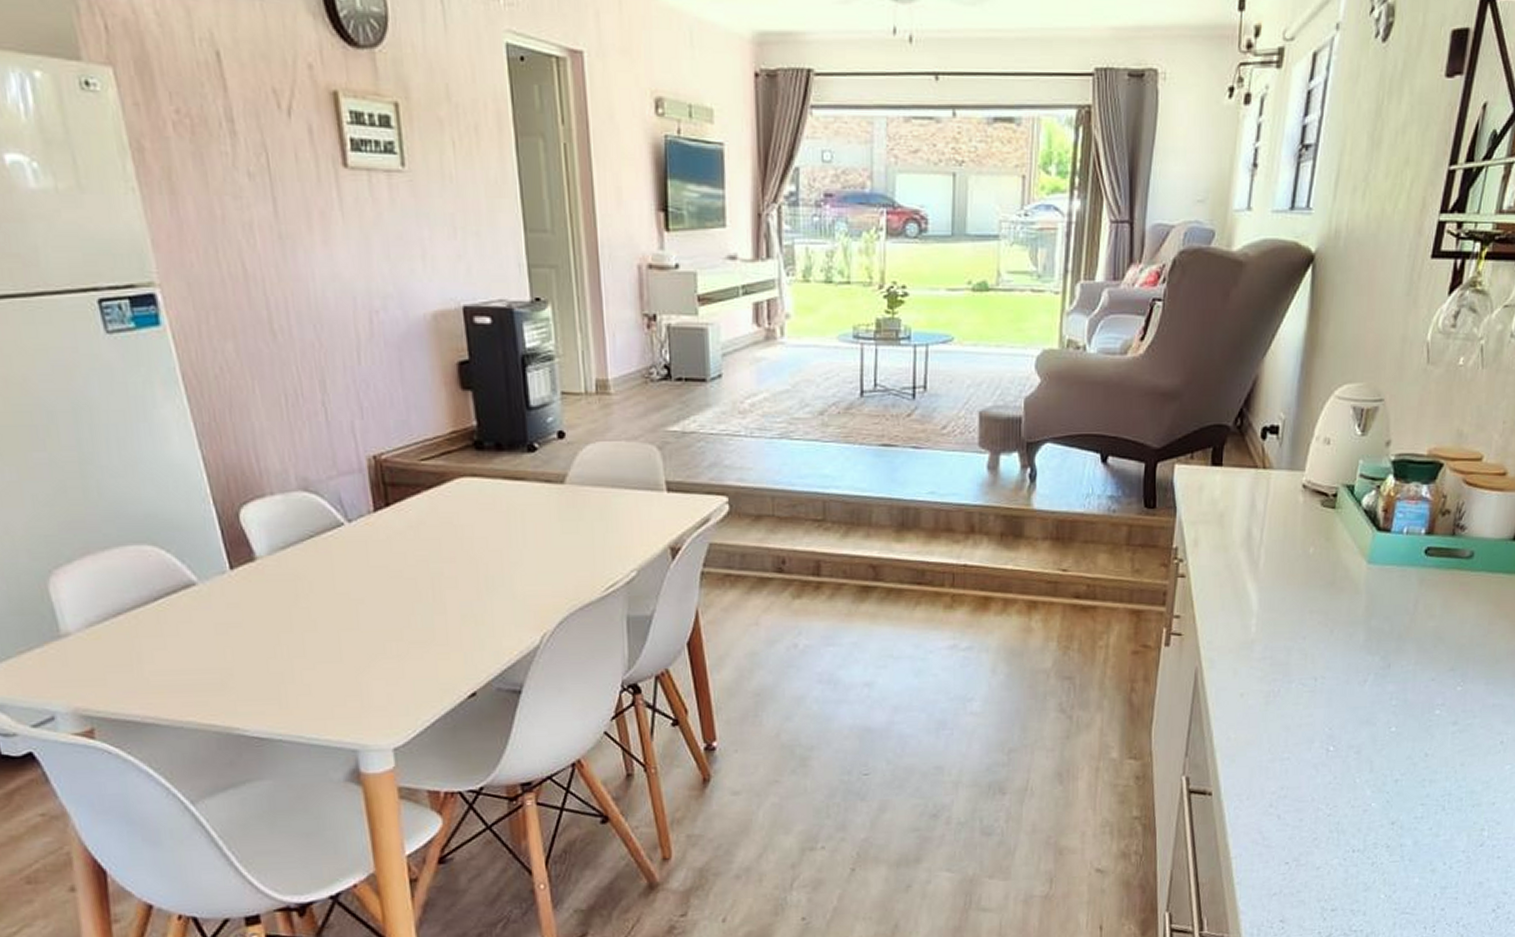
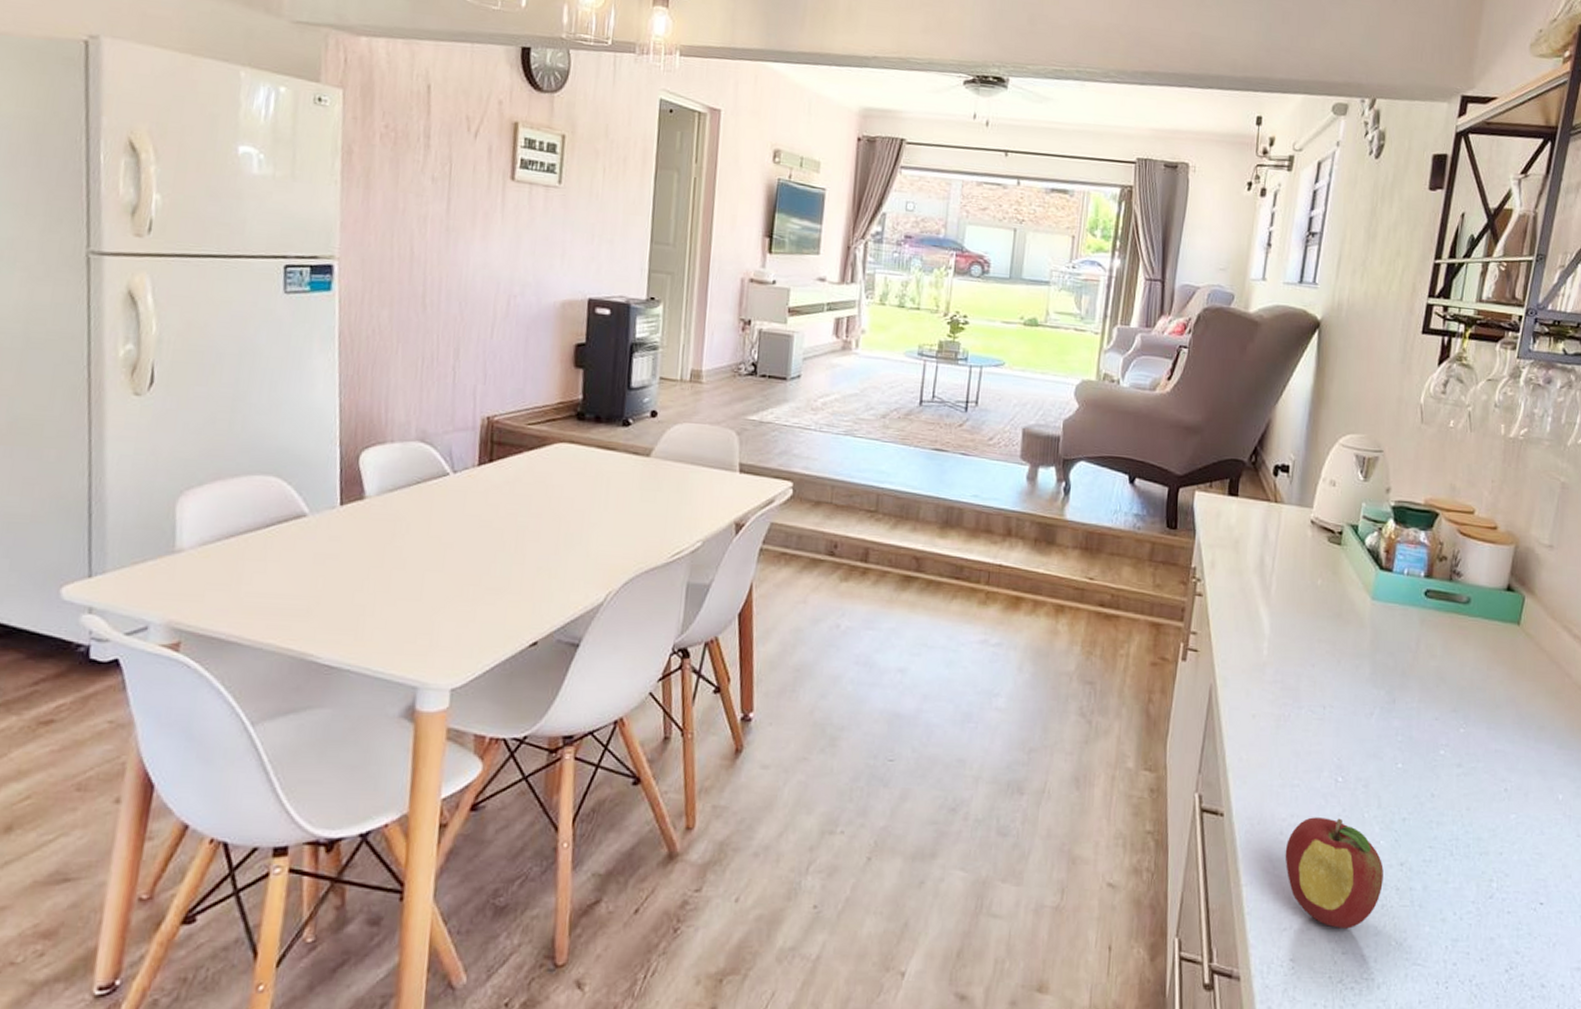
apple: none [1274,786,1374,888] -> present [1285,817,1383,929]

